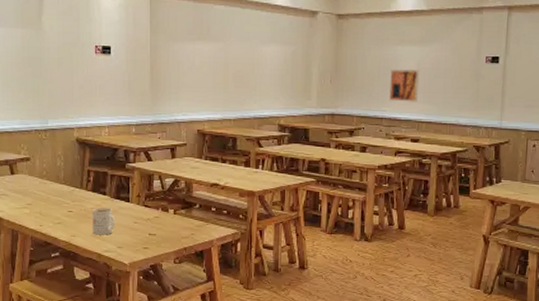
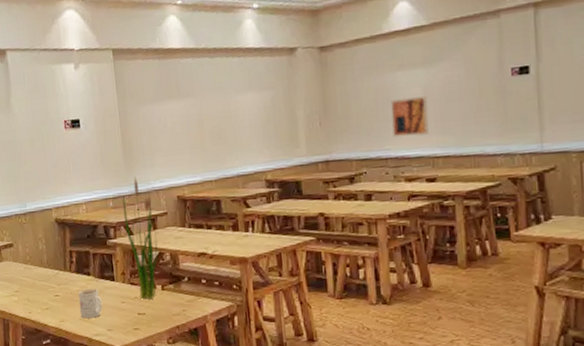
plant: none [145,107,174,222] -> present [122,176,158,300]

